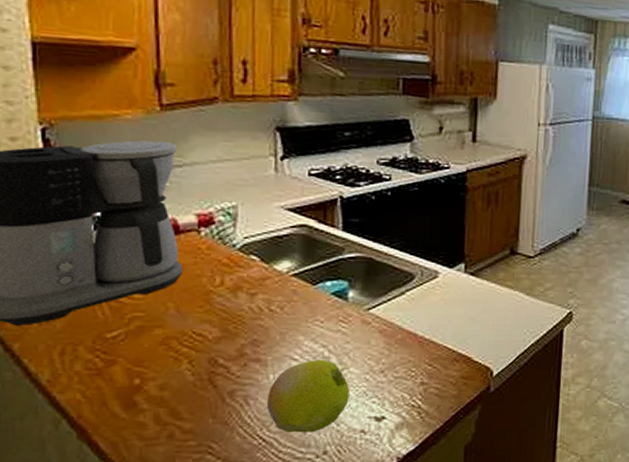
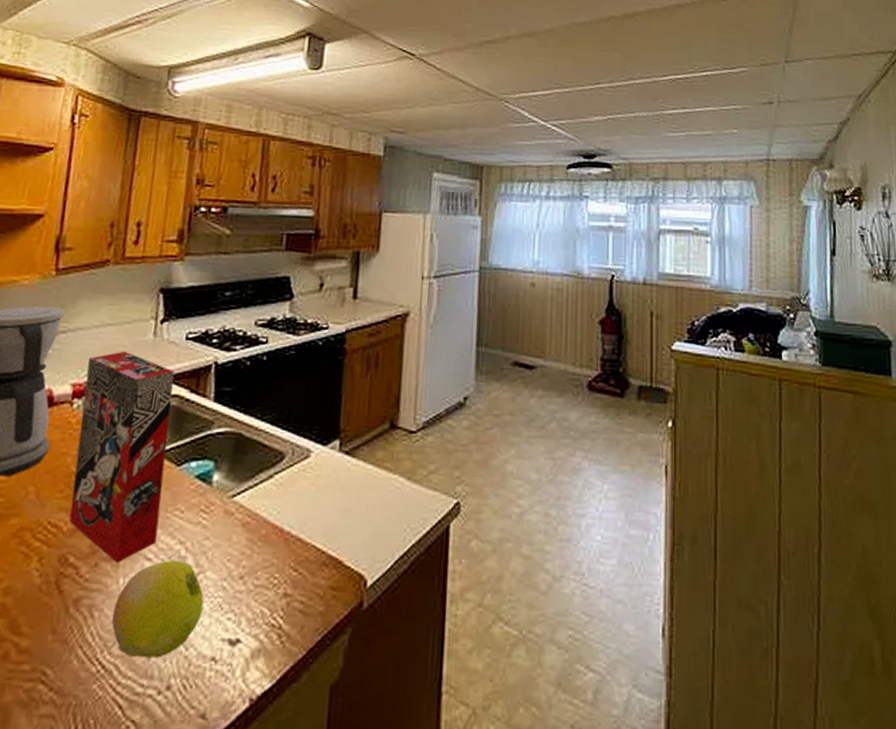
cereal box: none [209,184,301,363] -> present [69,350,174,562]

